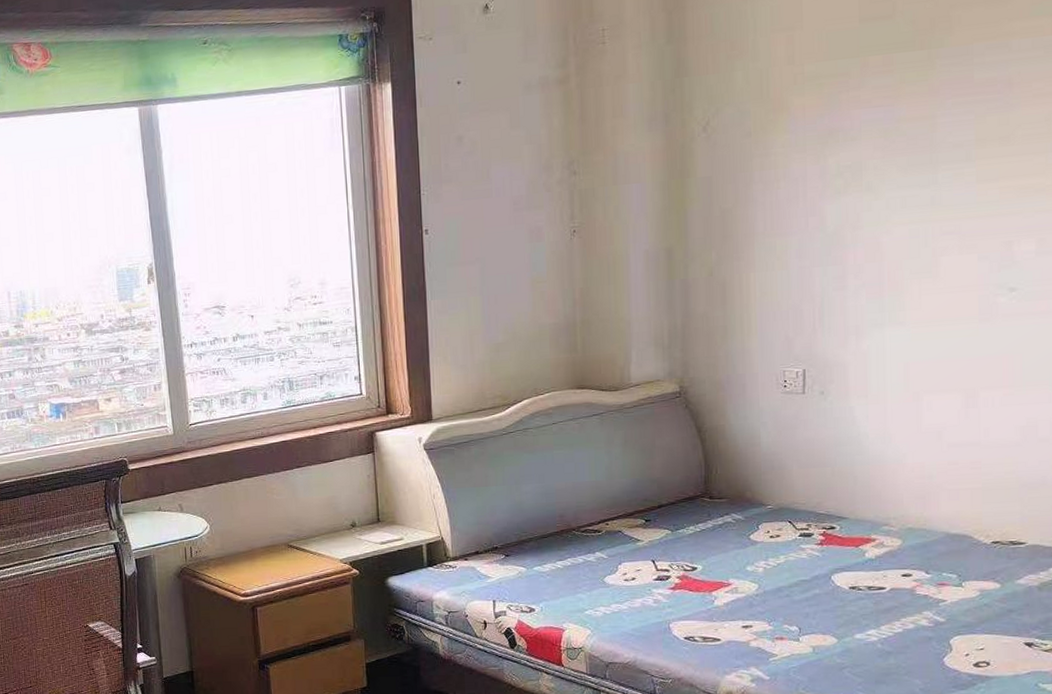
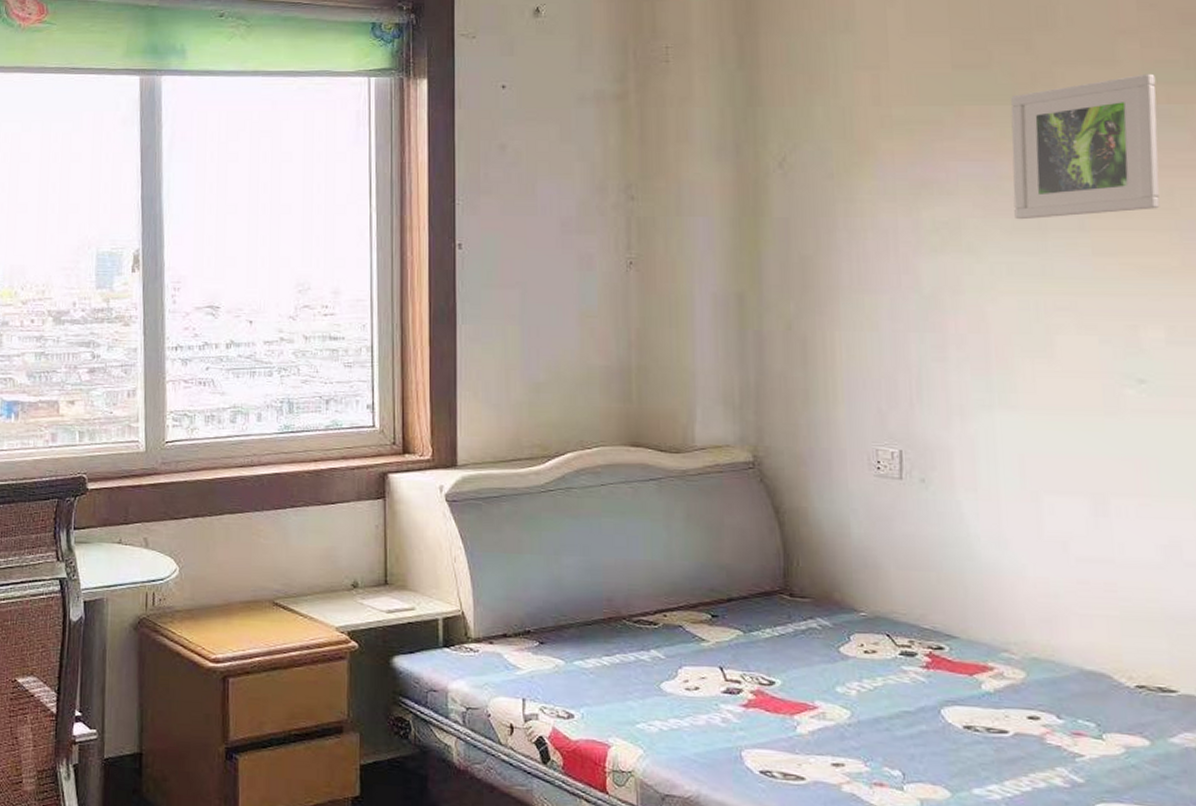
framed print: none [909,7,1043,157] -> present [1010,73,1160,220]

